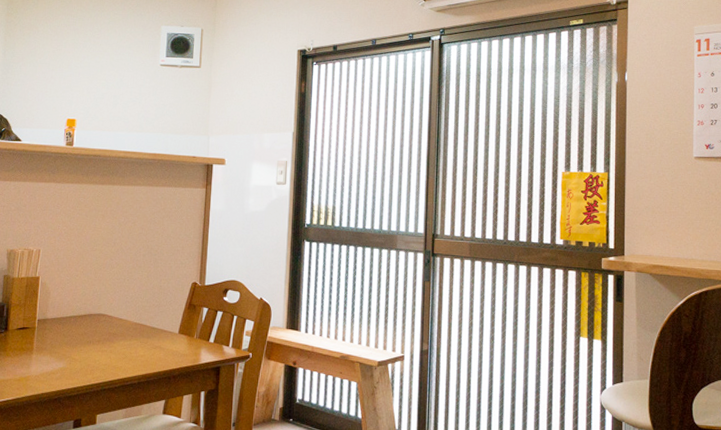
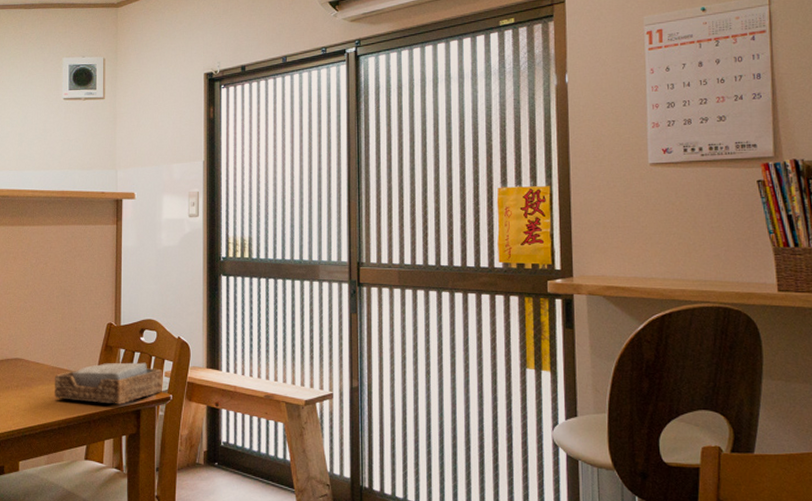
napkin holder: none [136,321,244,361] -> present [55,362,163,405]

